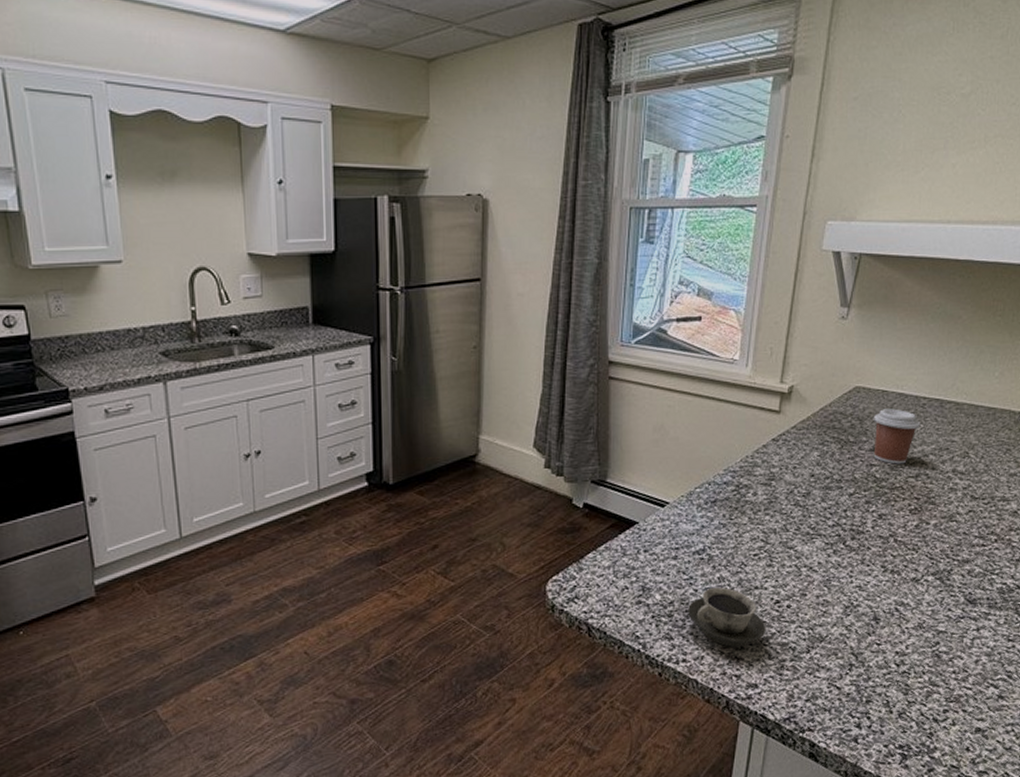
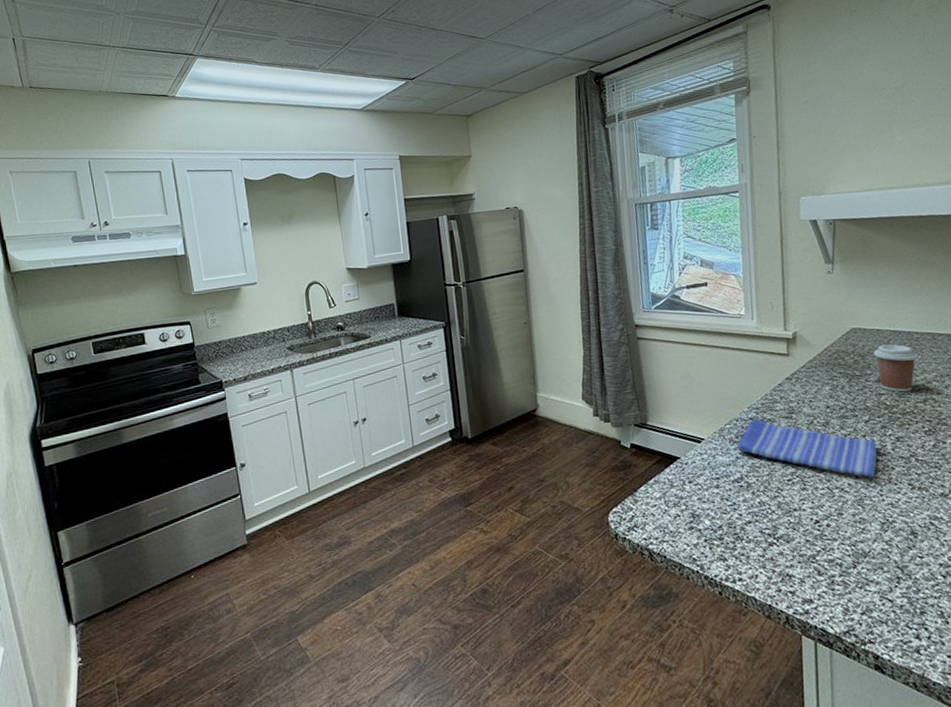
cup: present [688,587,766,648] -> none [736,510,812,566]
dish towel: none [705,483,856,557] -> present [737,418,878,478]

